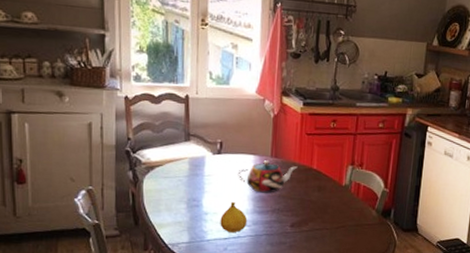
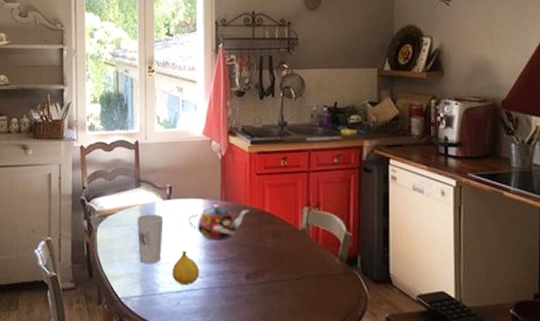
cup: none [185,167,214,213] -> present [137,214,164,264]

